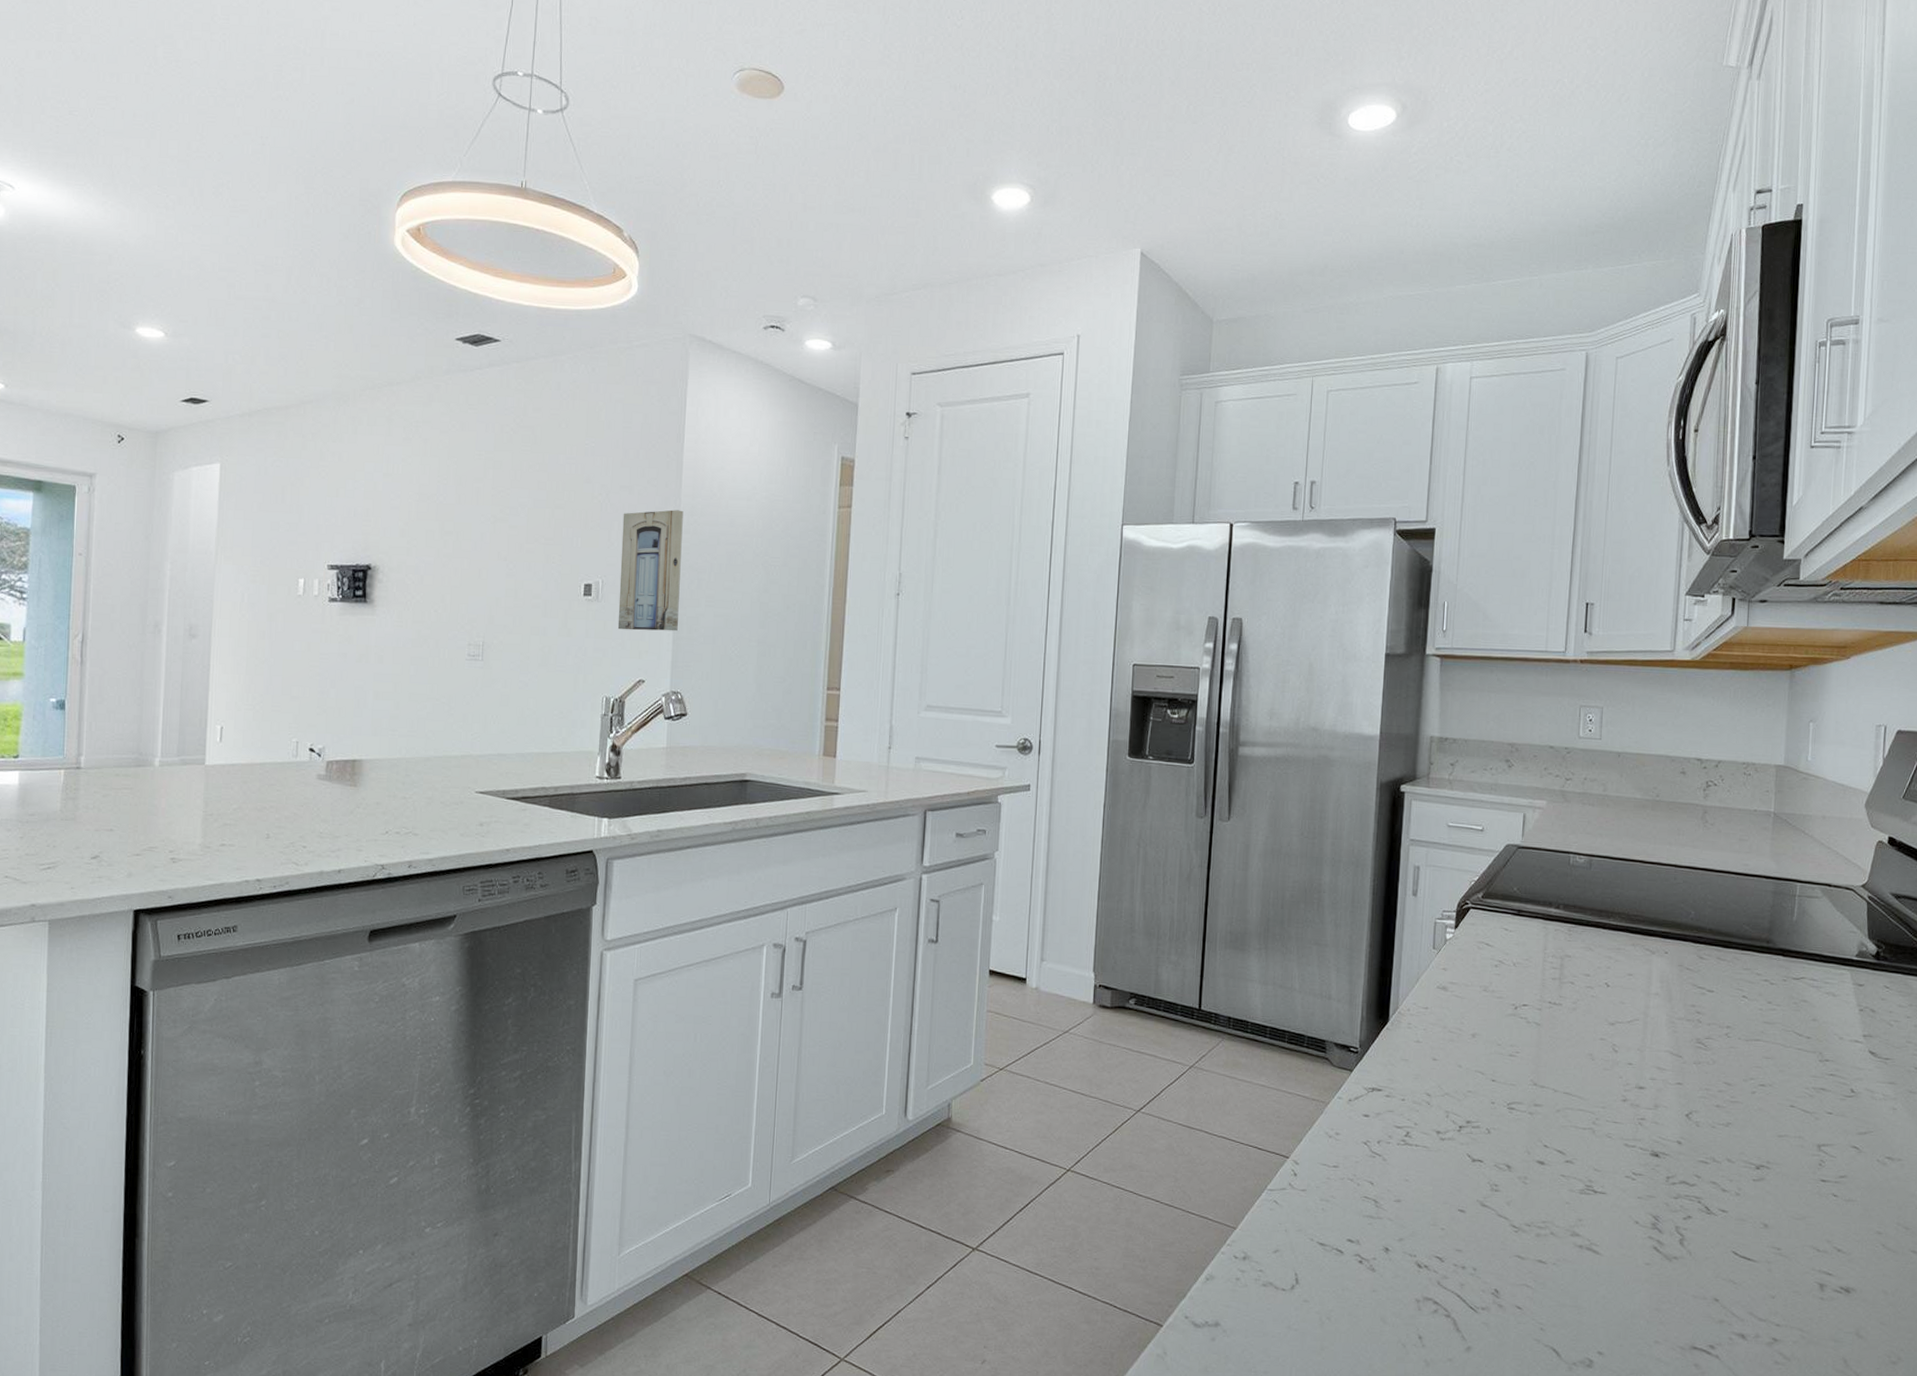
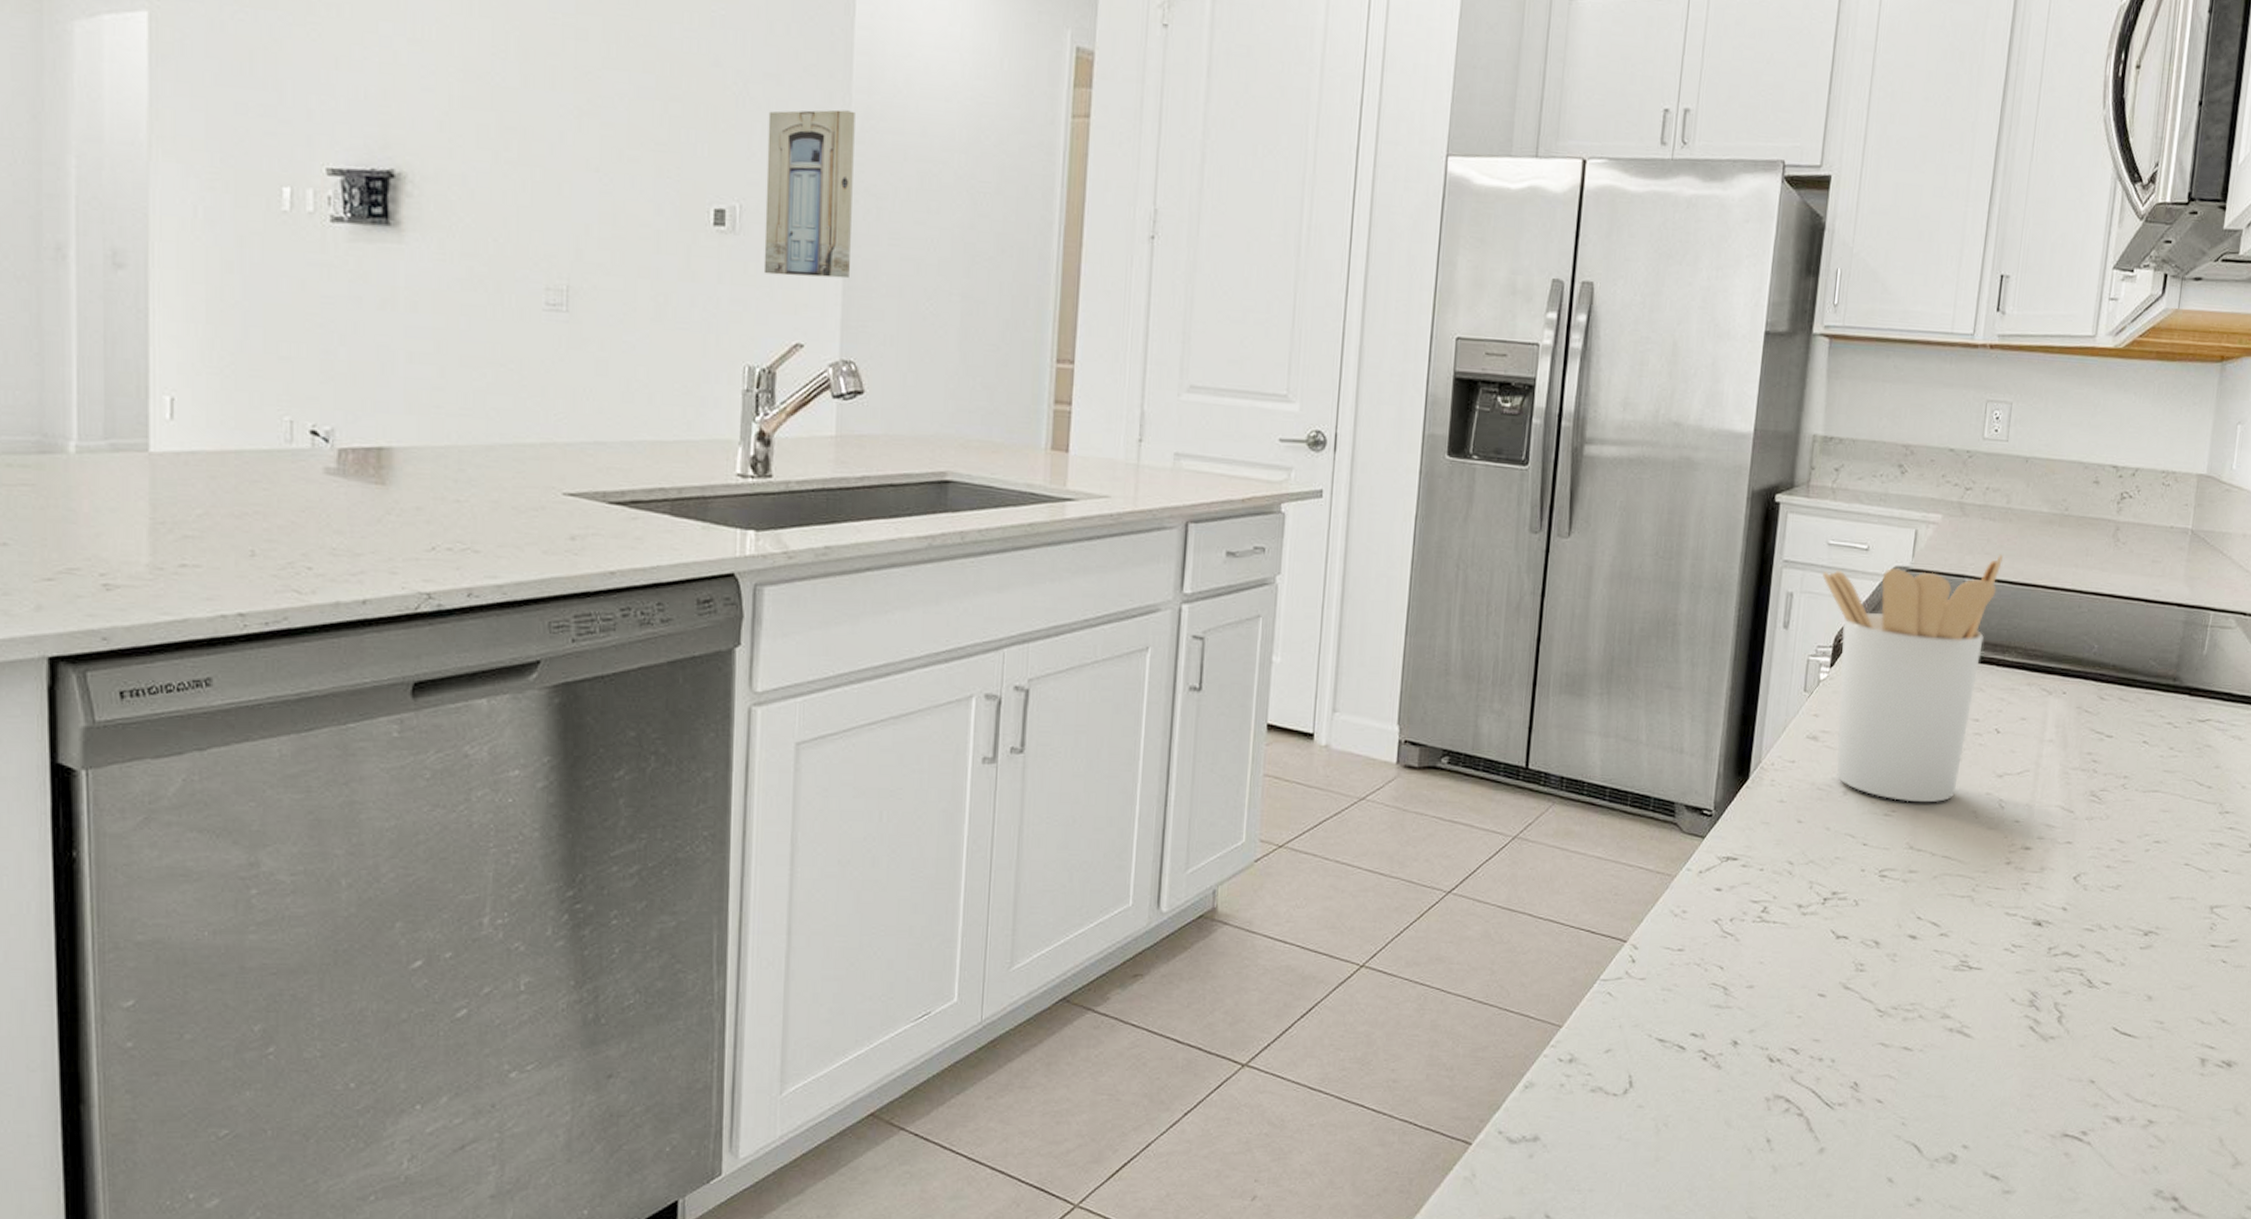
utensil holder: none [1444,834,1603,1046] -> present [1822,554,2003,803]

